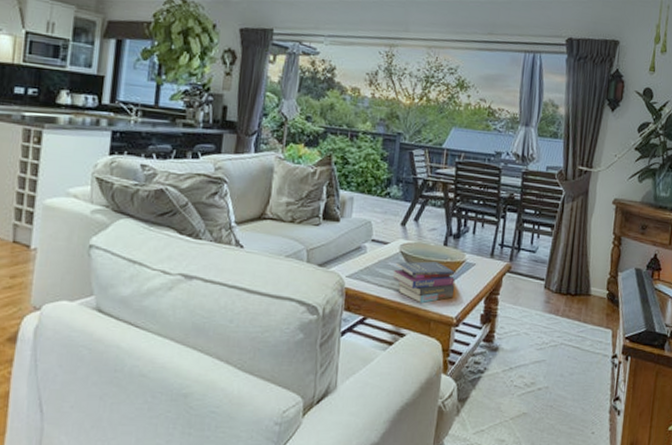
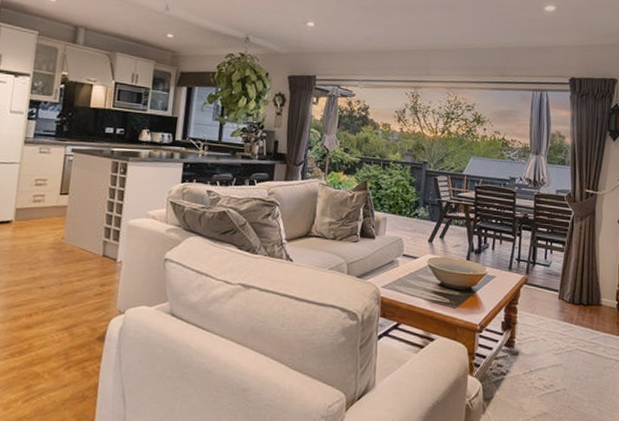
books: present [392,261,455,304] -> none [422,274,478,312]

